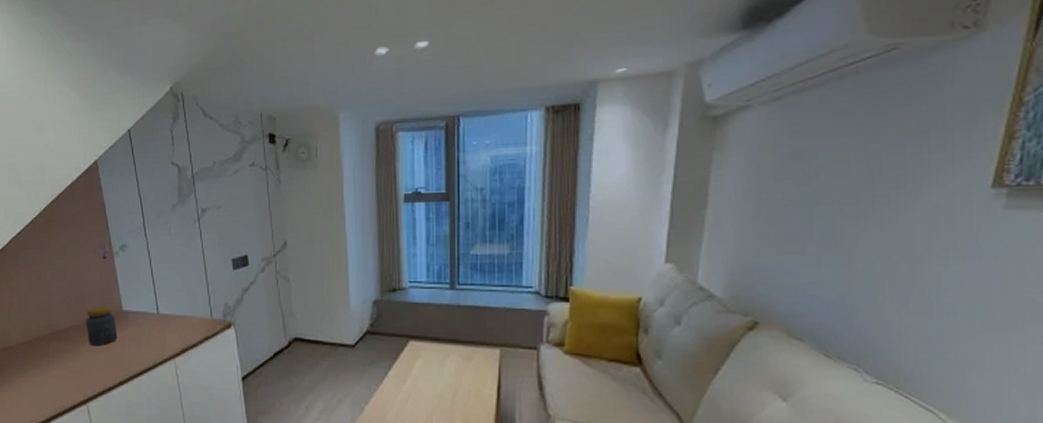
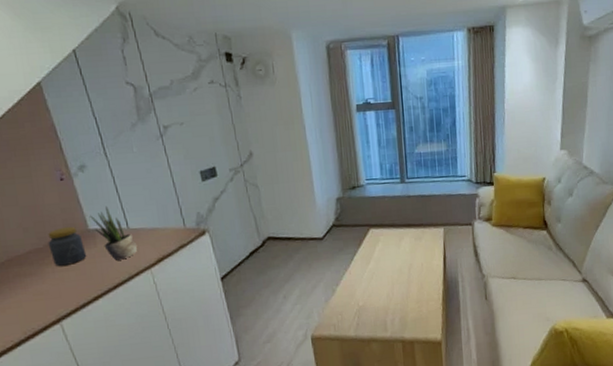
potted plant: none [125,287,164,346] -> present [90,205,137,260]

